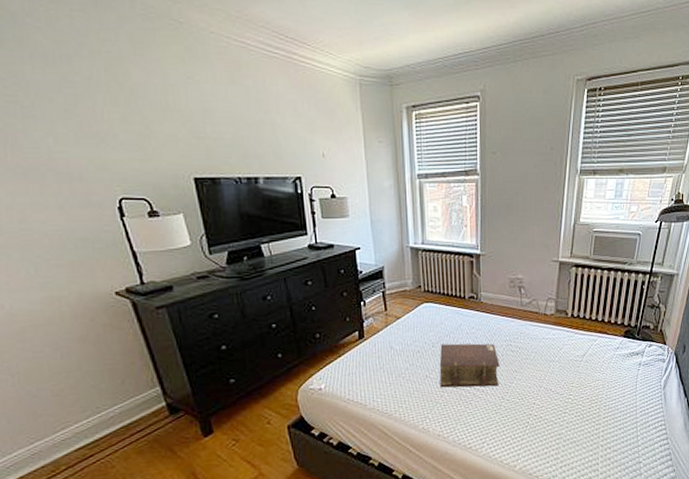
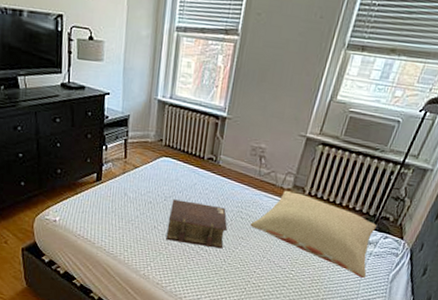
pillow: none [522,316,639,390] -> present [250,191,377,279]

